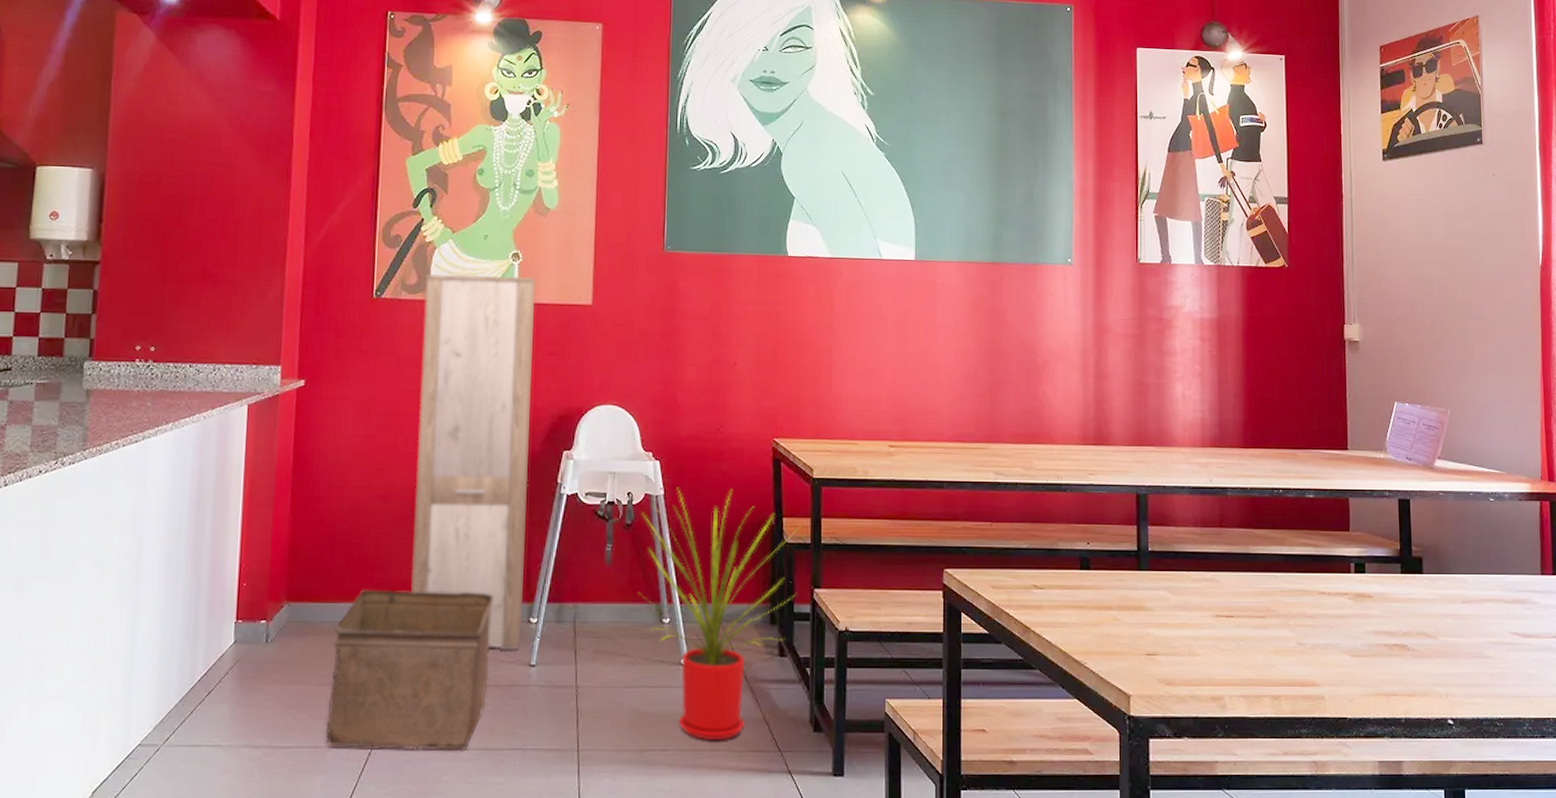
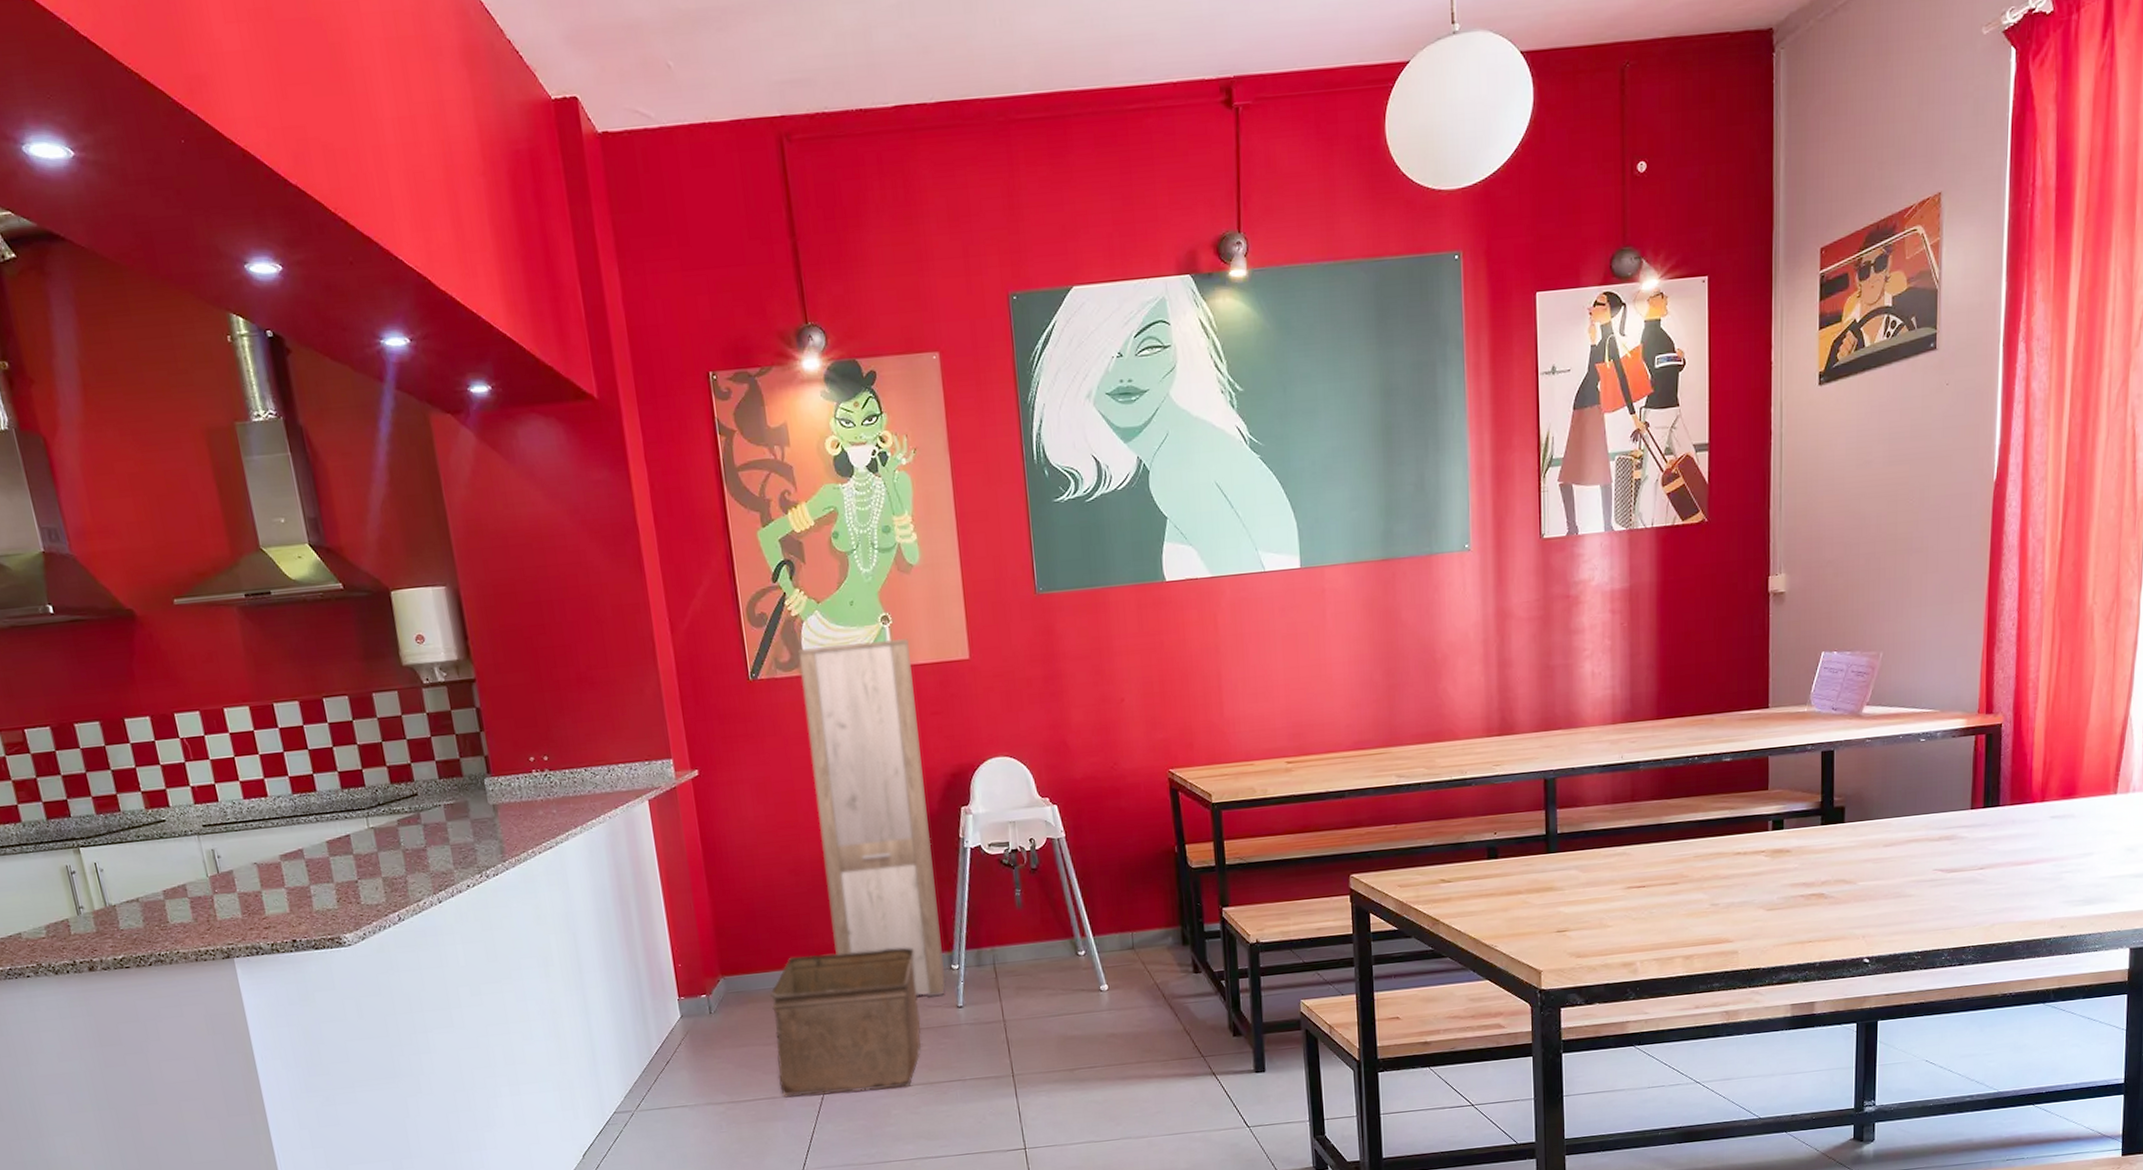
house plant: present [638,487,802,741] -> none [1046,823,1205,1055]

